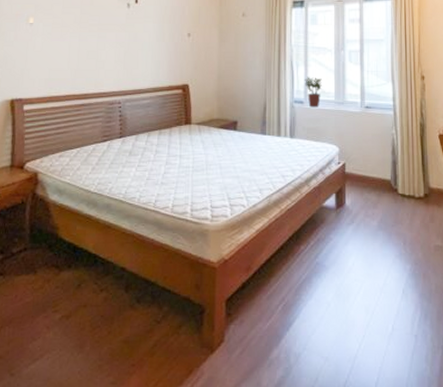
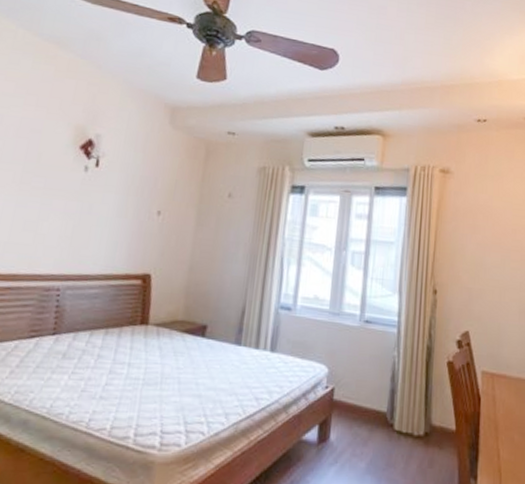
potted plant: present [304,76,322,107] -> none [294,277,316,317]

